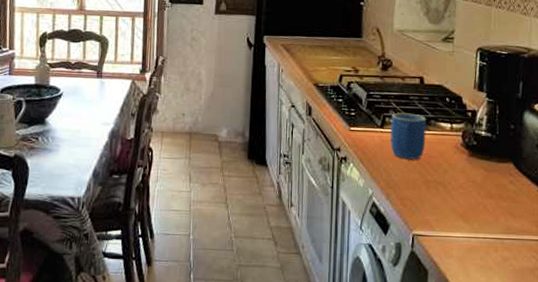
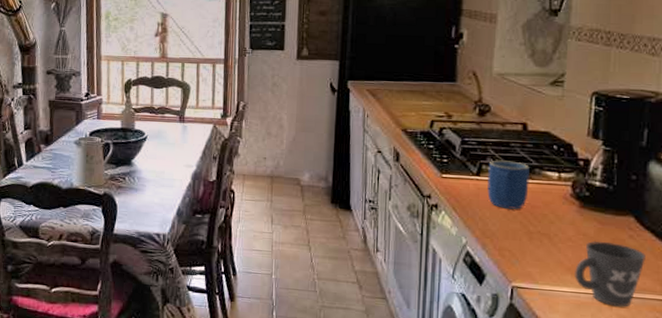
mug: none [466,188,523,249] -> present [575,242,646,307]

